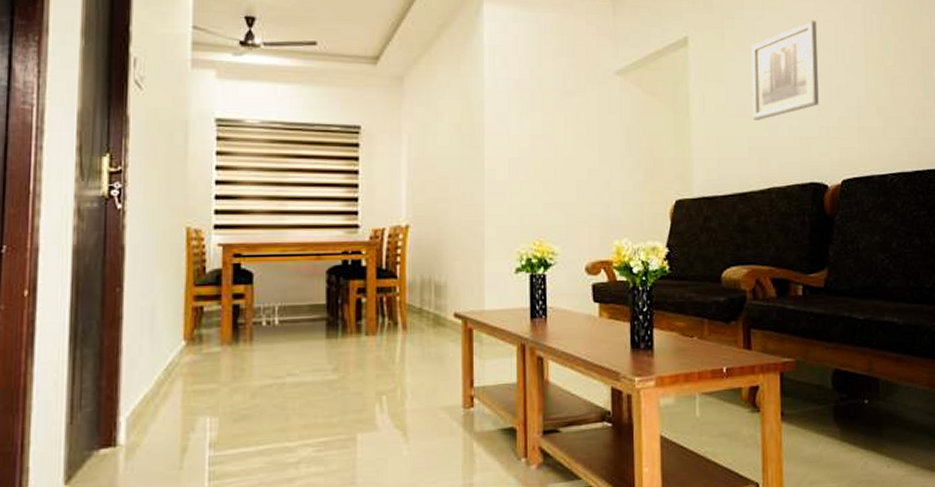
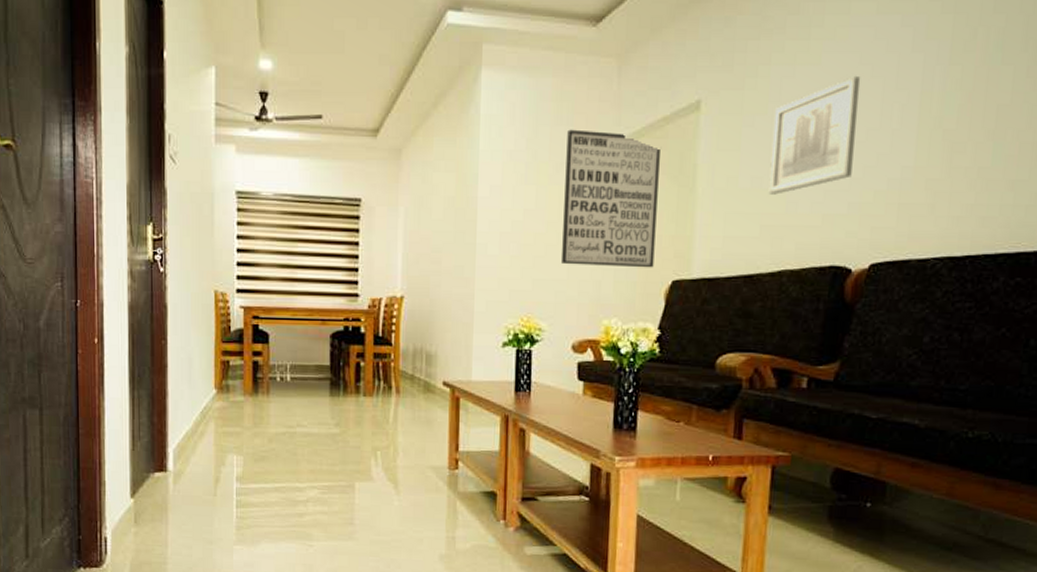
wall art: none [569,60,658,189] -> present [562,129,660,268]

